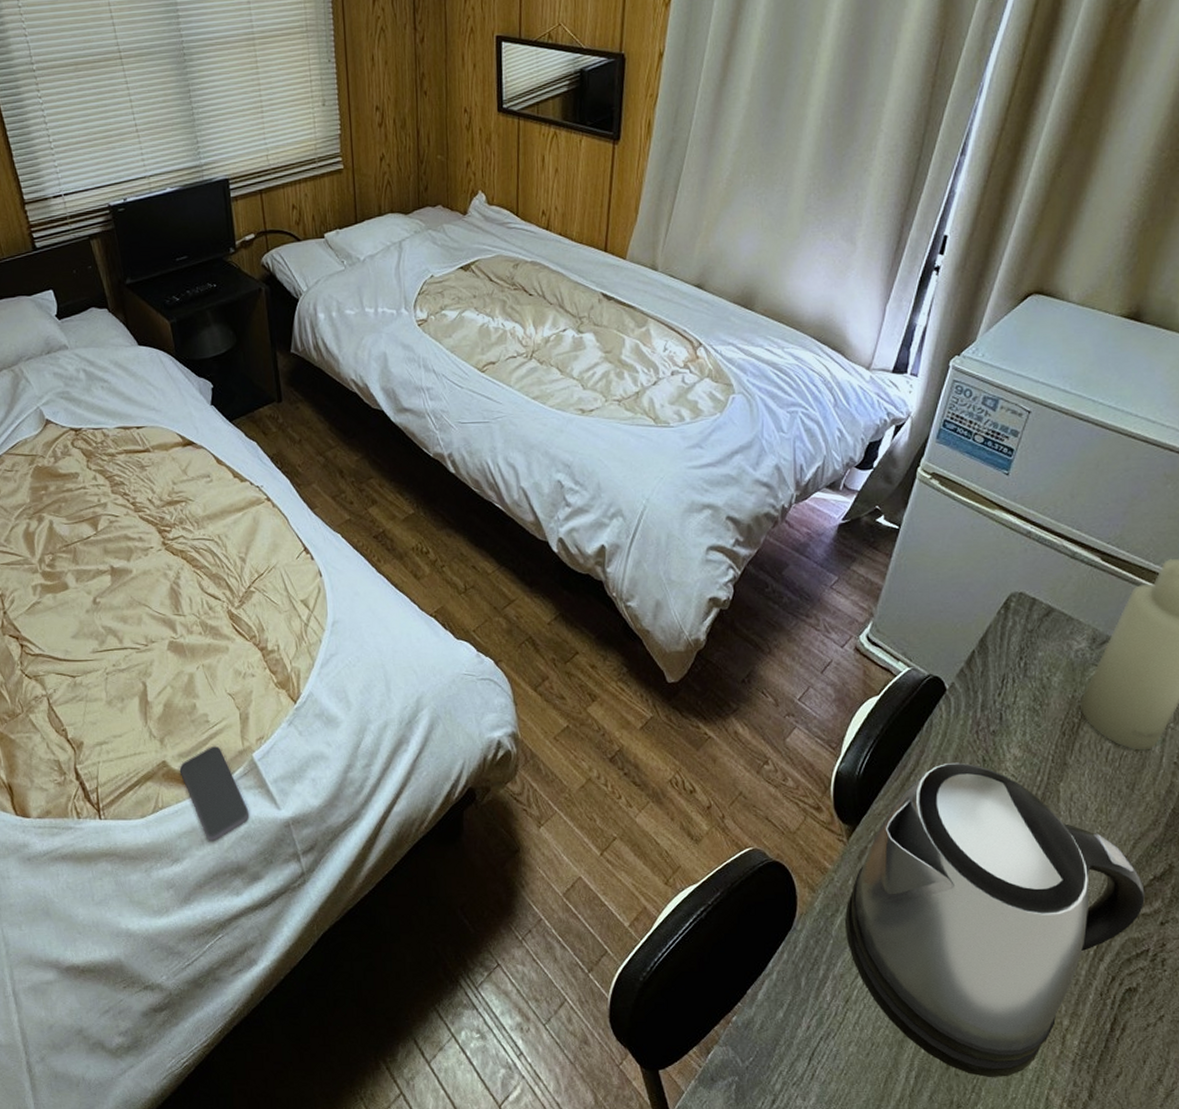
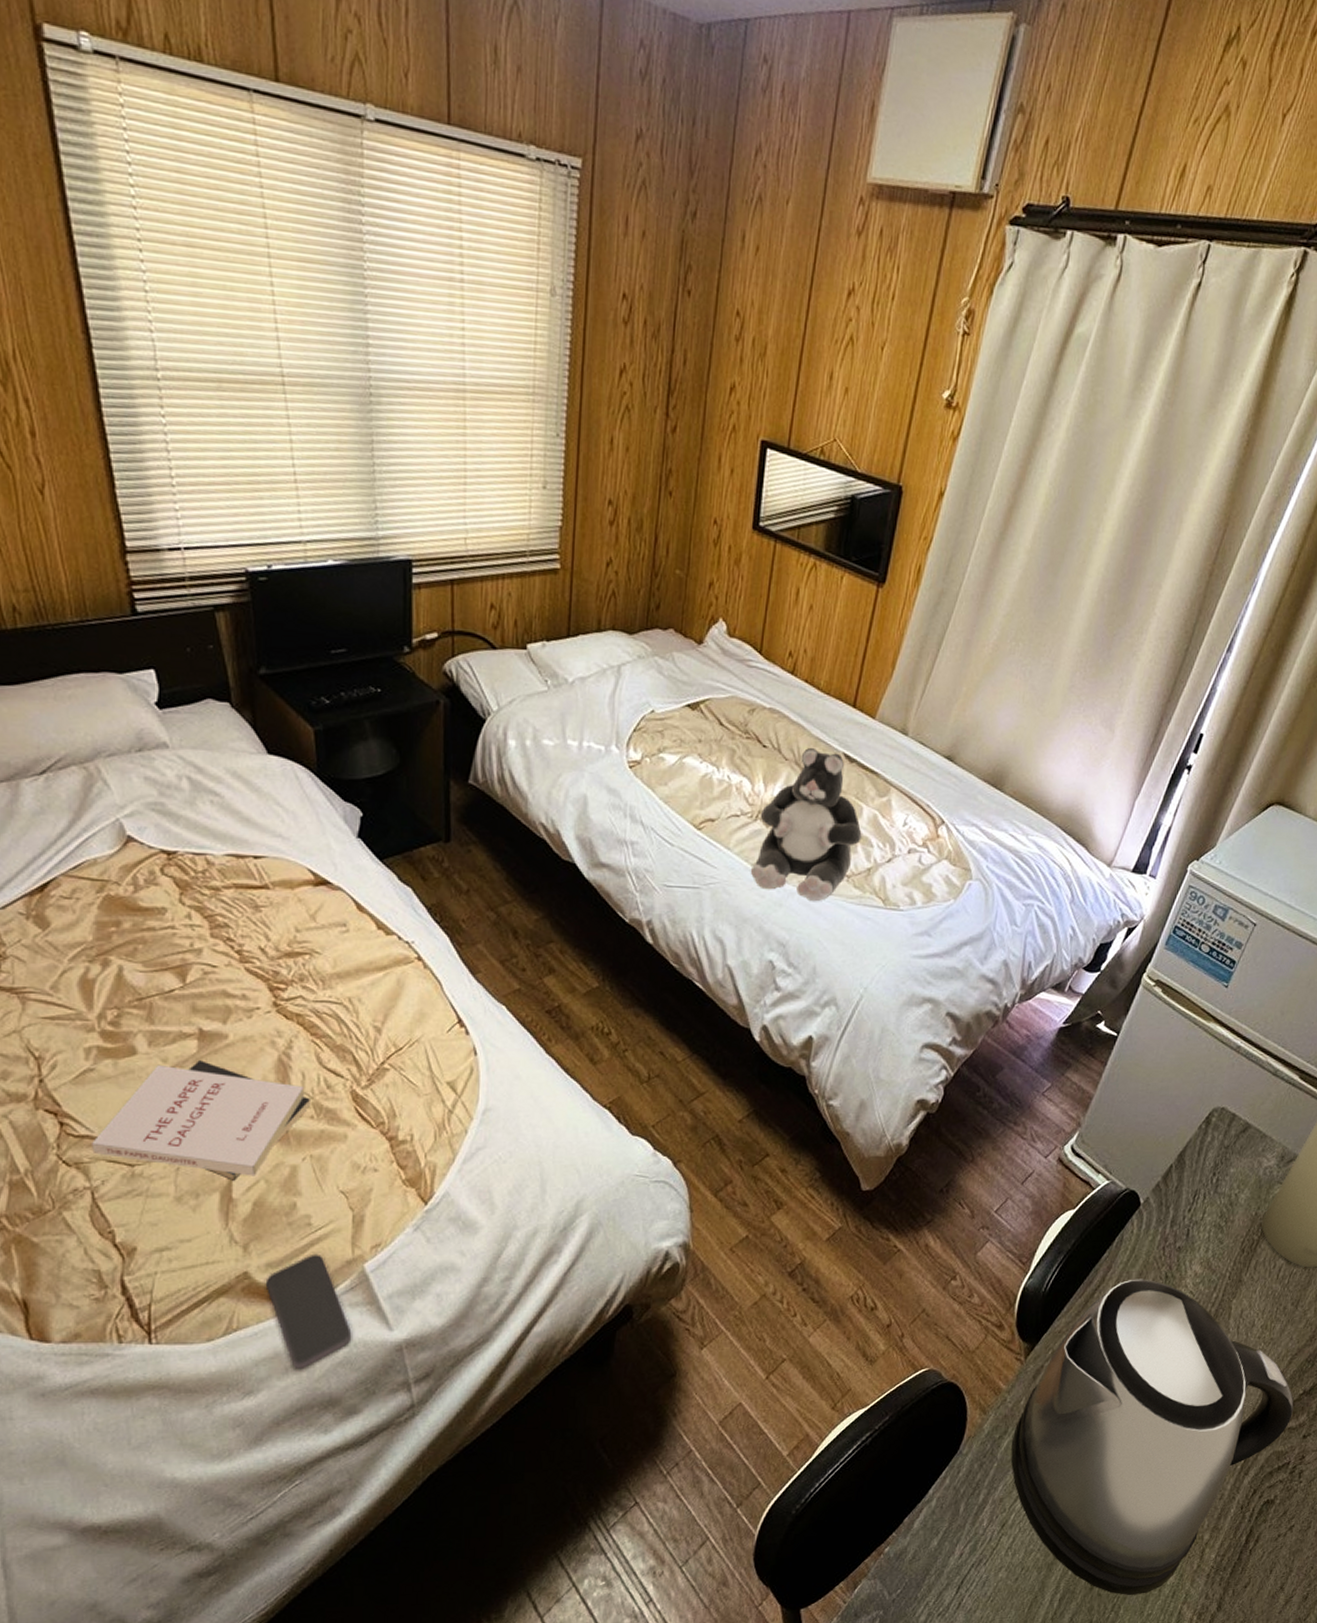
books: none [44,591,199,687] -> present [92,1060,312,1181]
plush toy: none [531,291,627,426] -> present [750,747,862,902]

